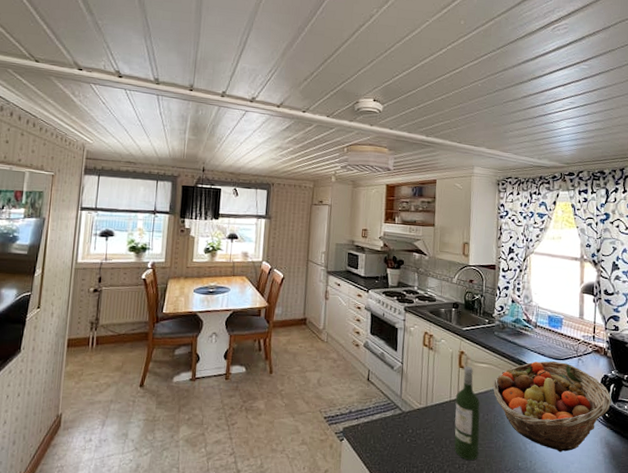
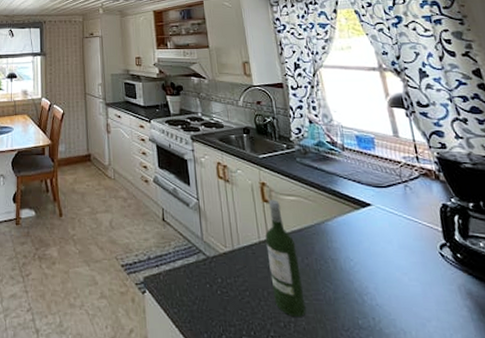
fruit basket: present [492,360,612,453] -> none [306,189,461,306]

